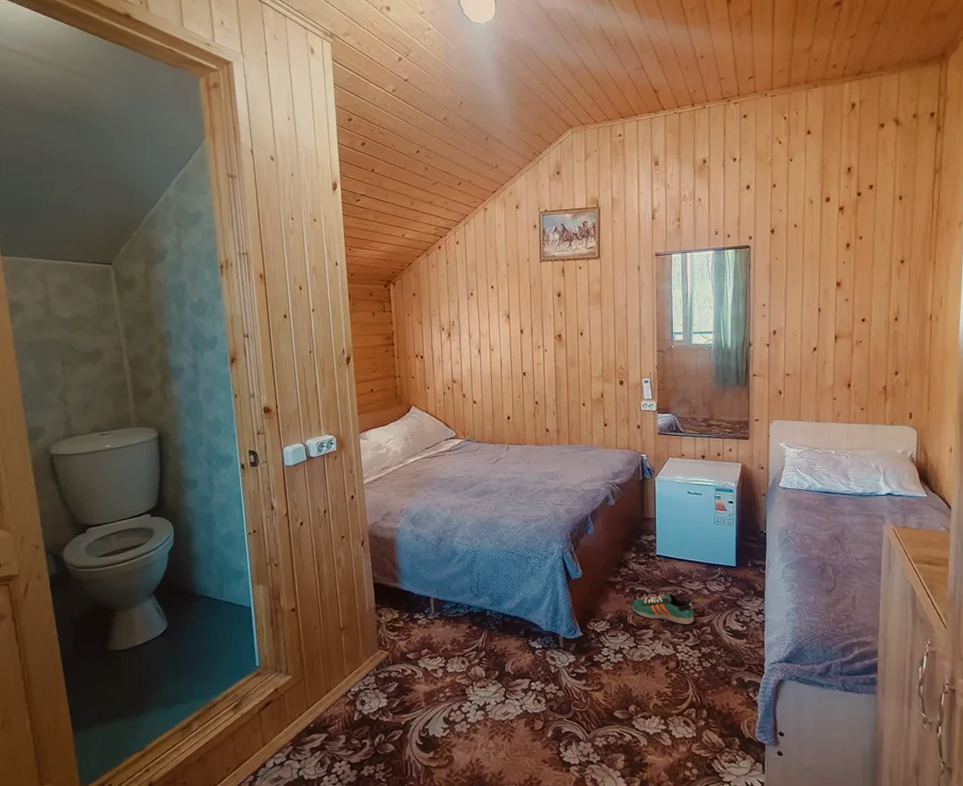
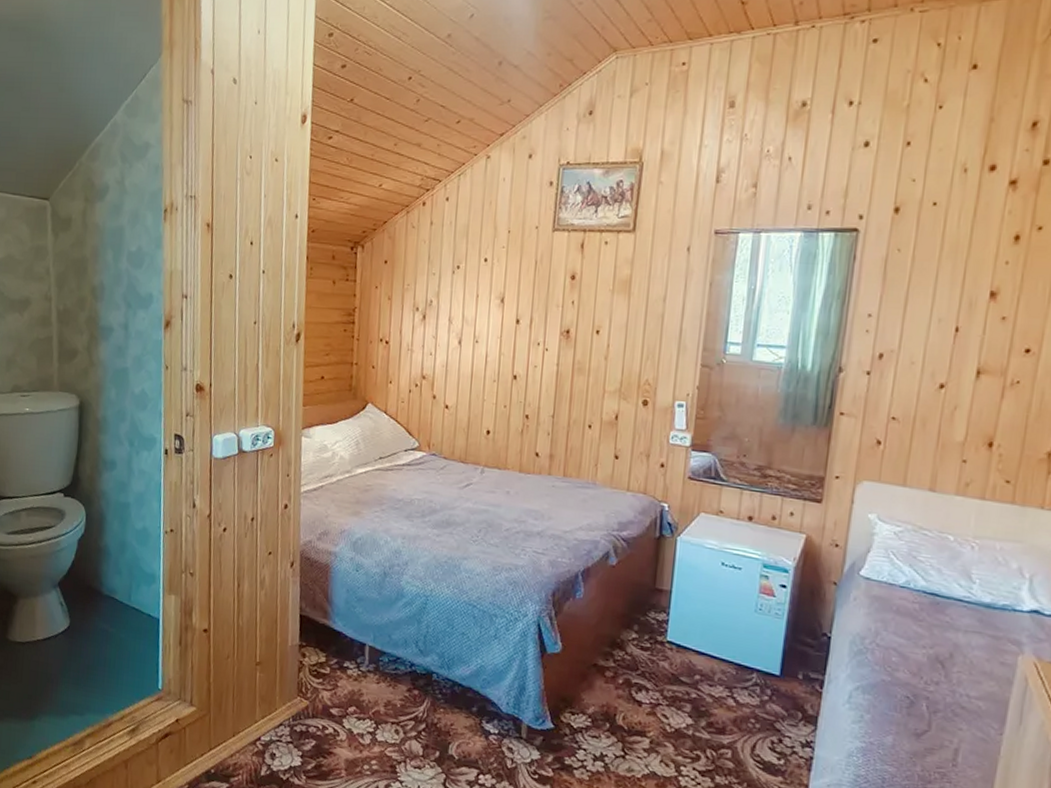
sneaker: present [632,593,694,624] -> none [624,694,712,742]

